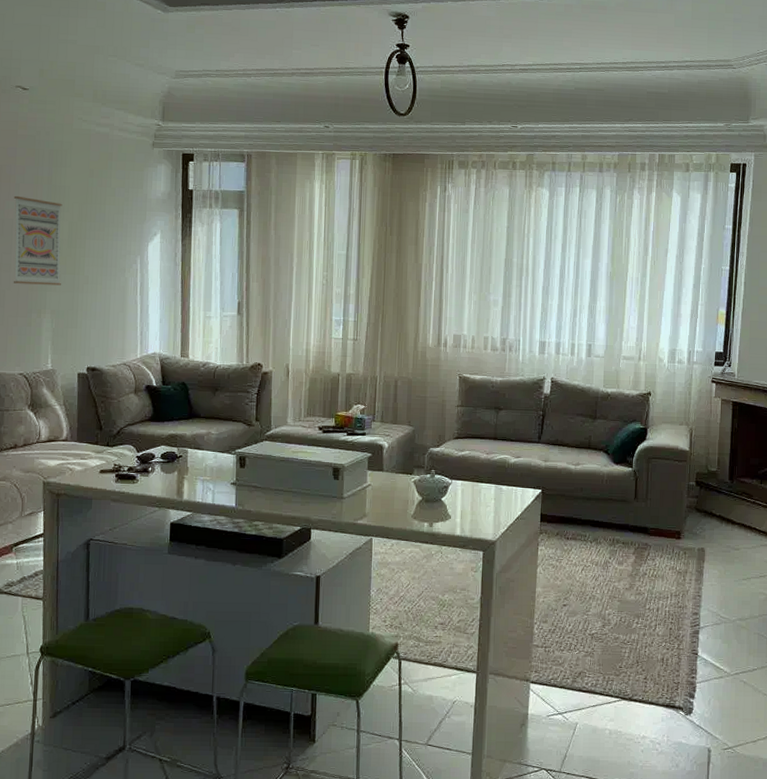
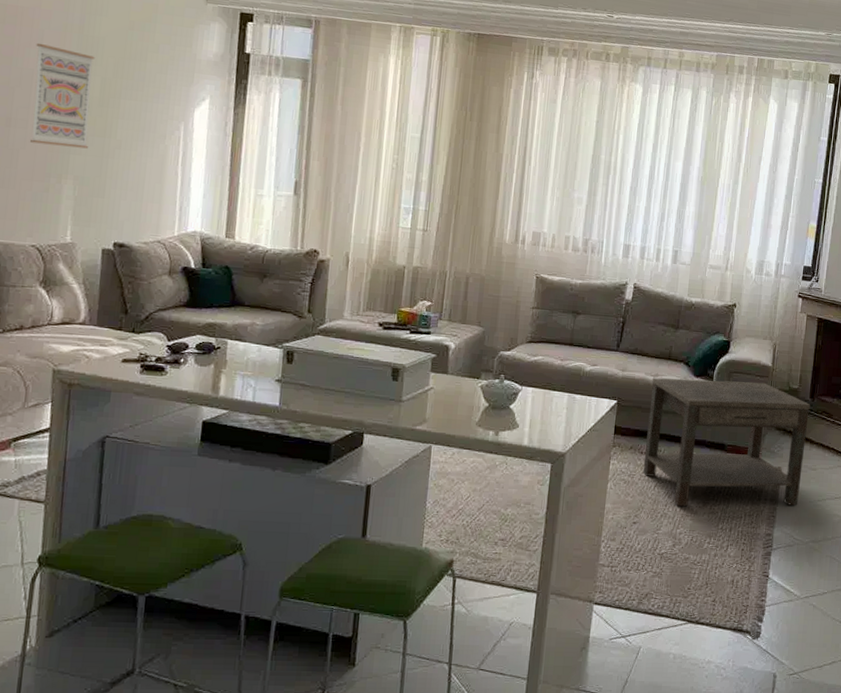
side table: none [570,466,730,589] -> present [642,378,811,507]

